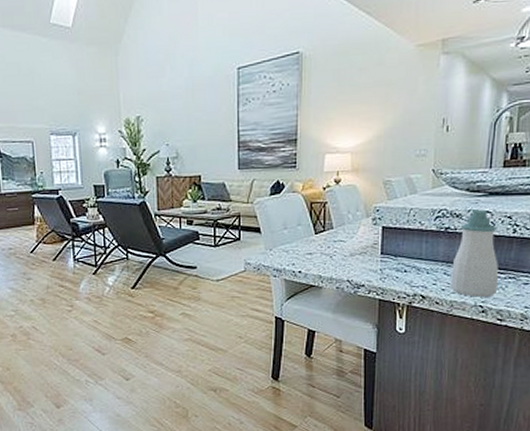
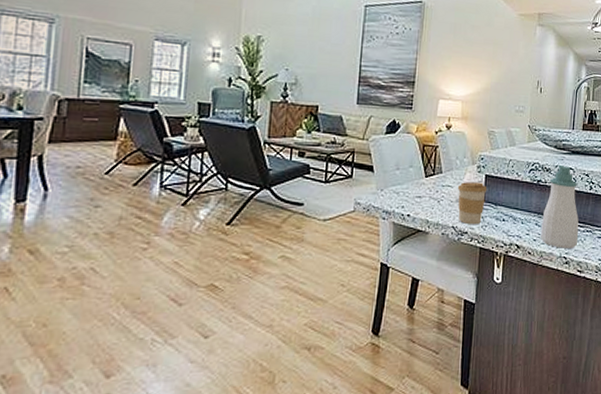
coffee cup: none [350,235,385,278] -> present [457,182,487,225]

